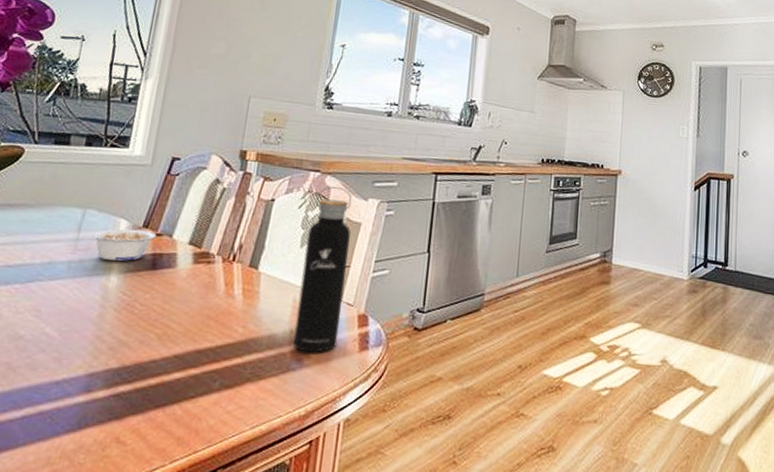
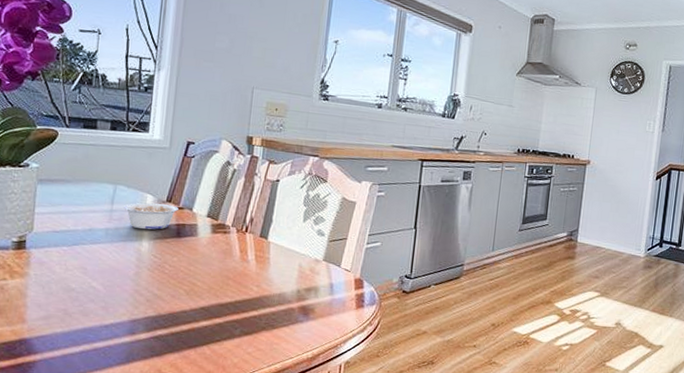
water bottle: present [292,186,352,353] -> none [299,169,348,309]

